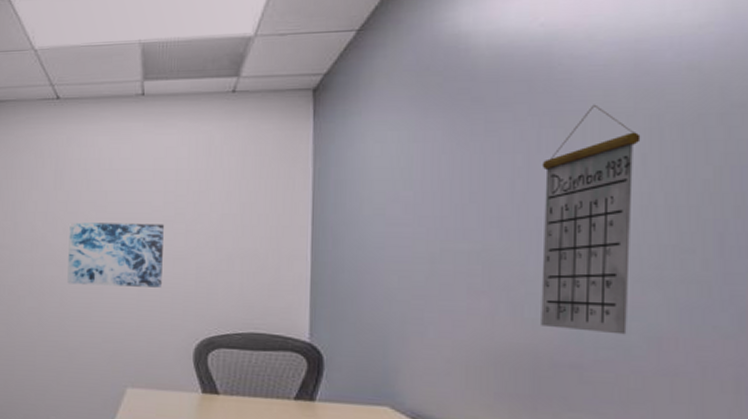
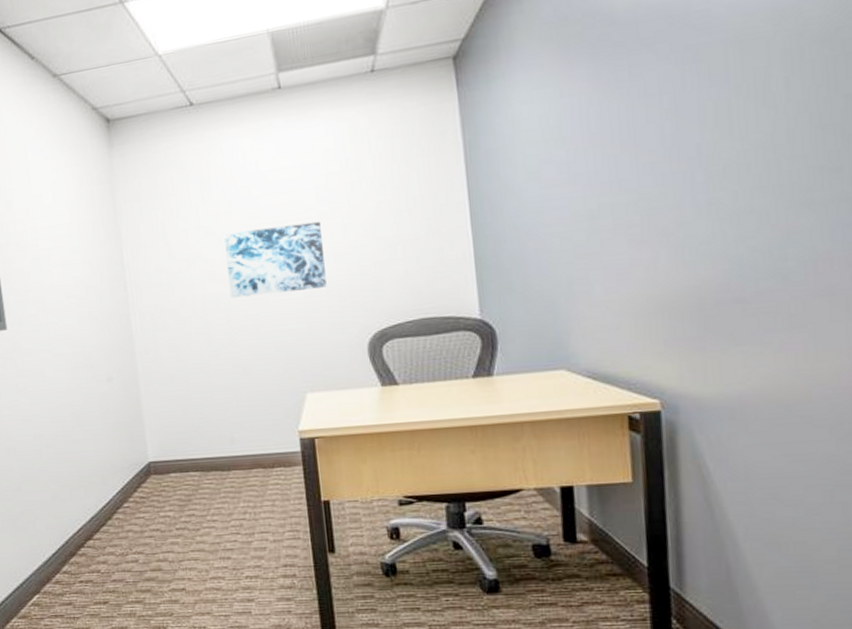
calendar: present [541,104,641,335] -> none [688,32,784,267]

